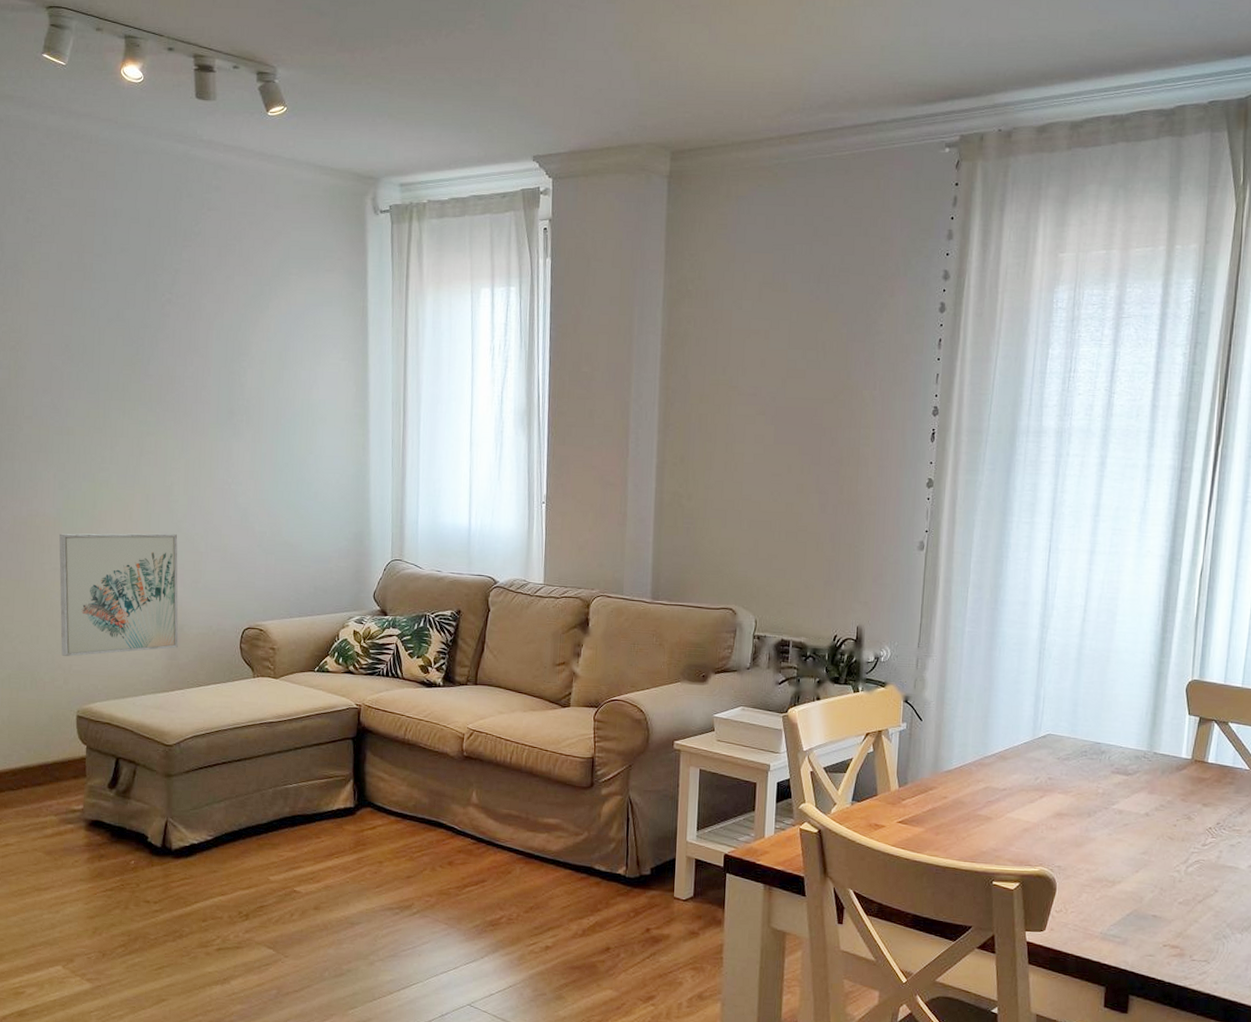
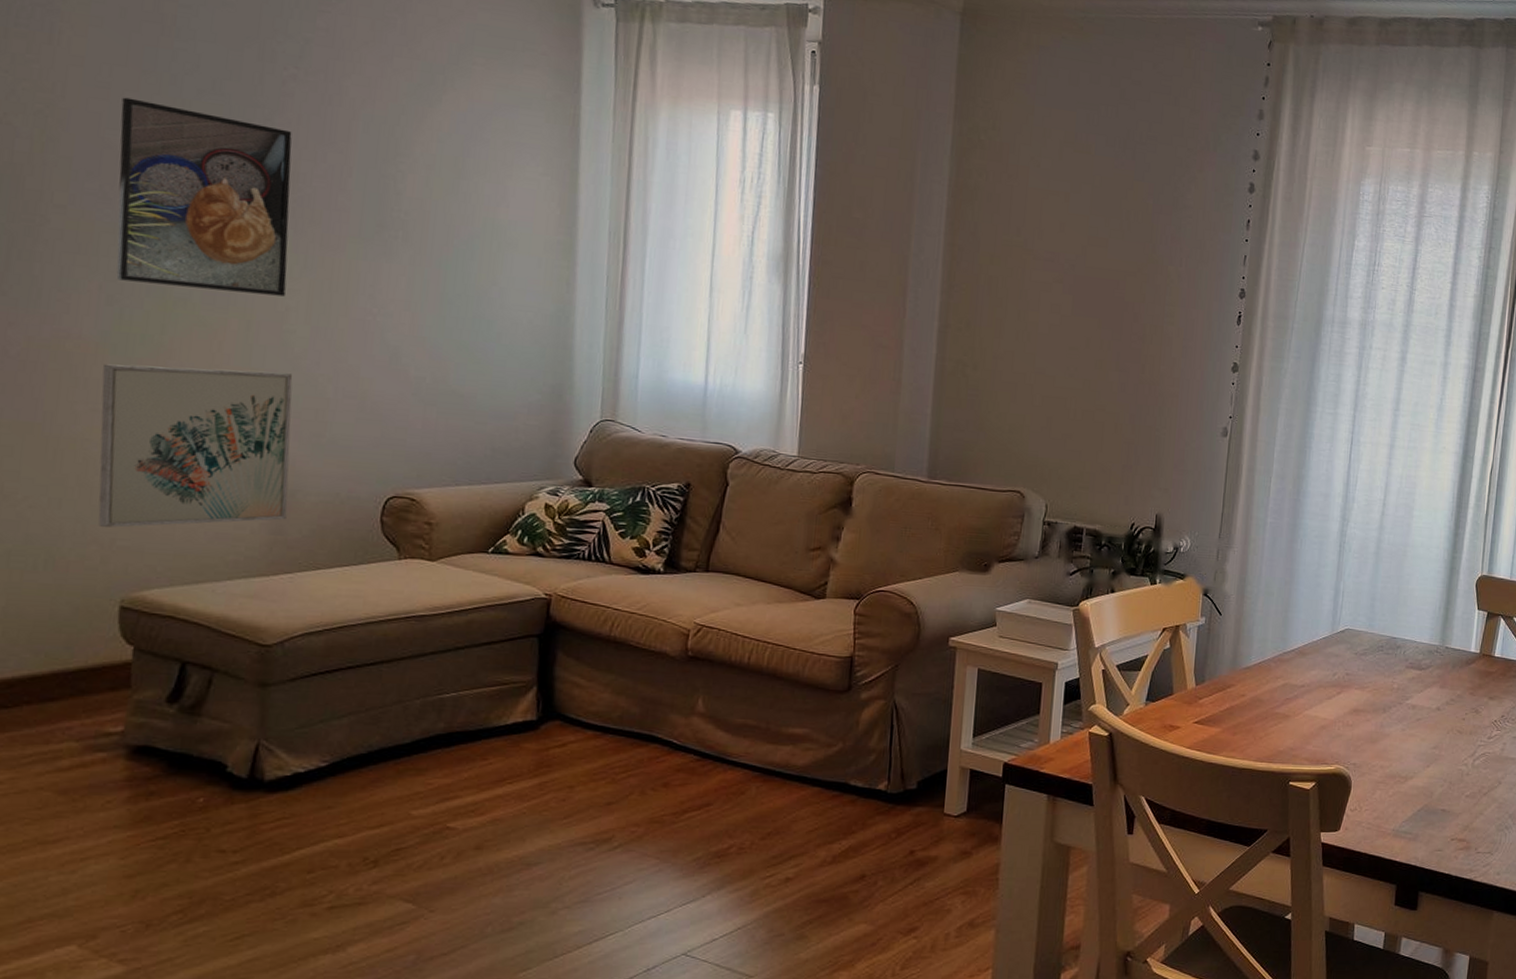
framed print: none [62,330,171,474] -> present [116,97,292,297]

